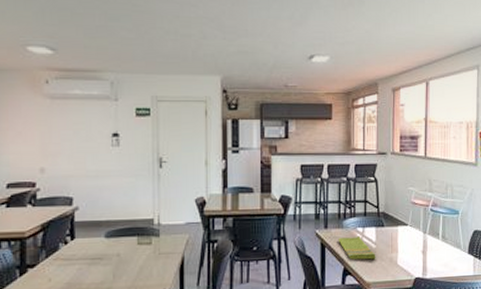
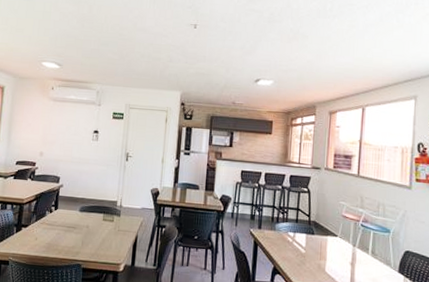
dish towel: present [338,235,376,260] -> none [270,239,305,264]

